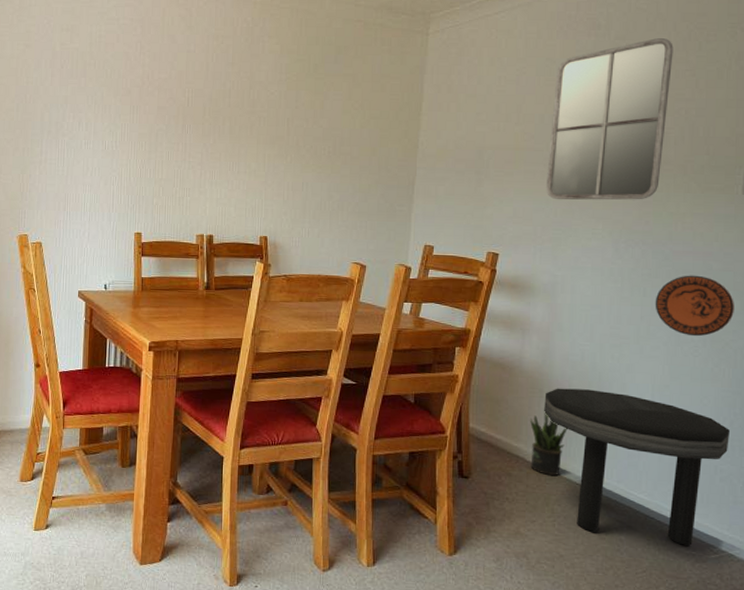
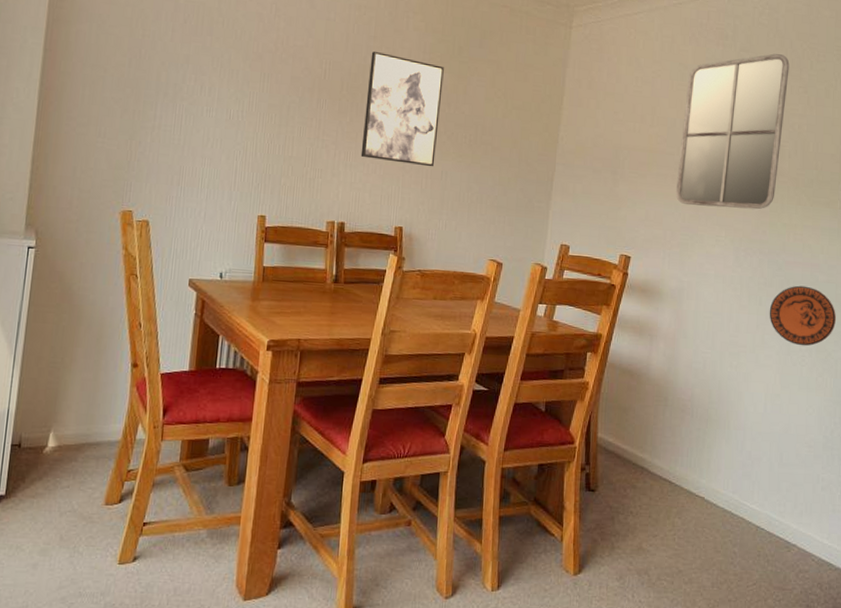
wall art: none [225,76,301,180] -> present [360,51,444,167]
potted plant: present [530,412,567,475] -> none [654,421,689,487]
side table: present [544,388,730,547] -> none [668,396,830,557]

